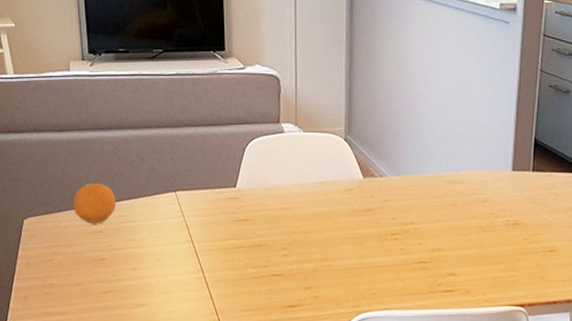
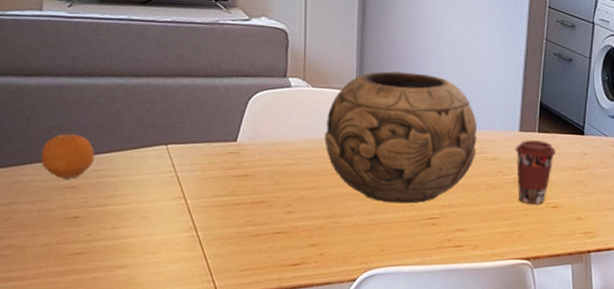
decorative bowl: none [316,113,468,247] -> present [324,71,477,204]
coffee cup: none [507,180,552,248] -> present [515,140,556,204]

